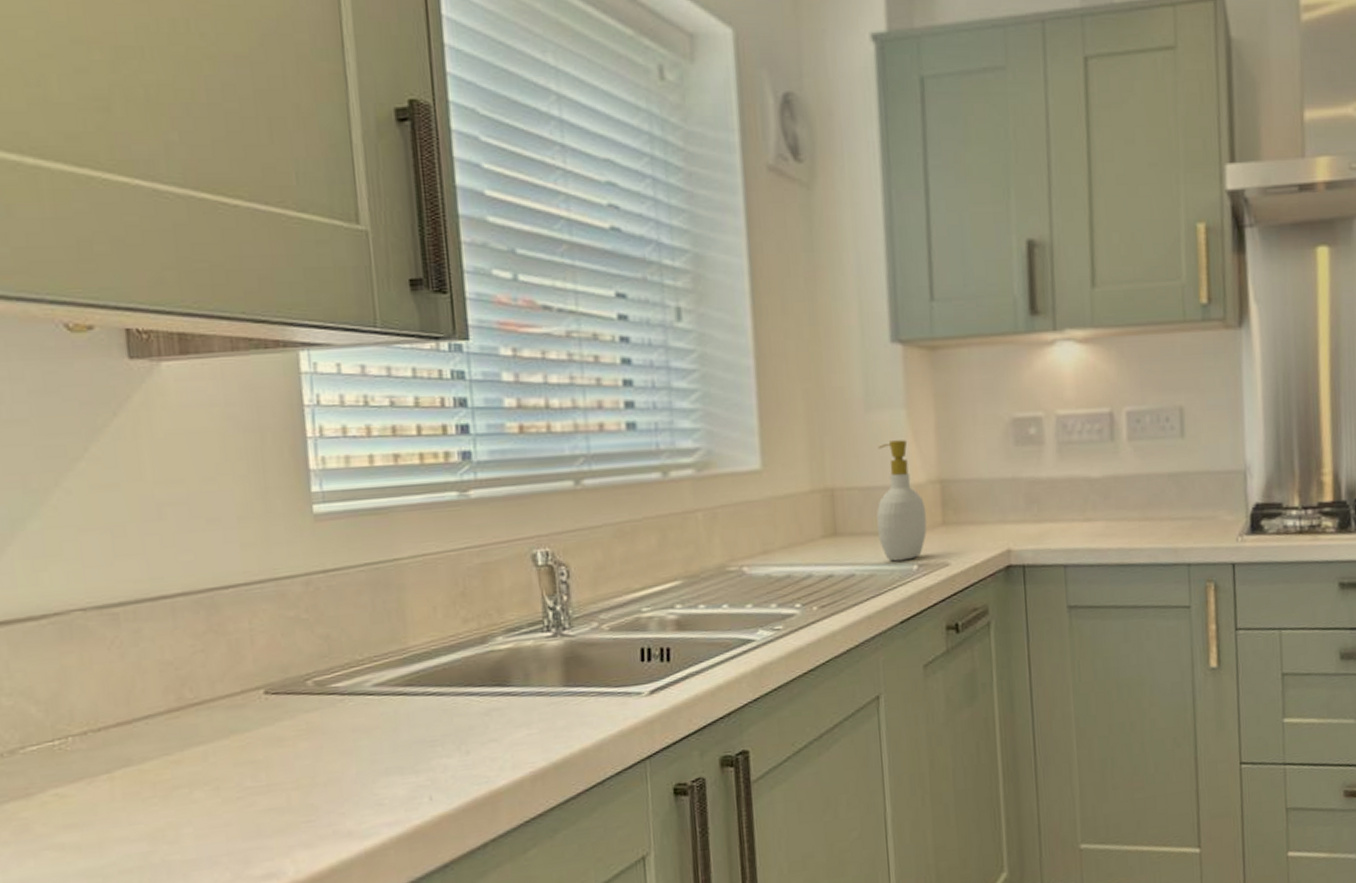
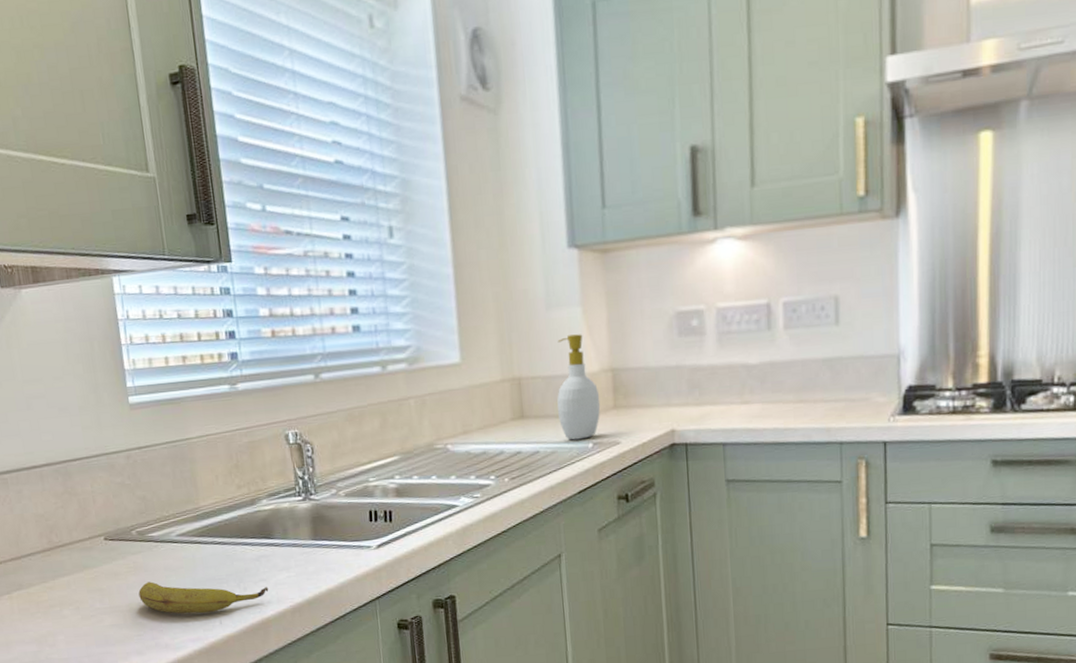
banana: none [311,748,501,790] -> present [138,581,269,614]

